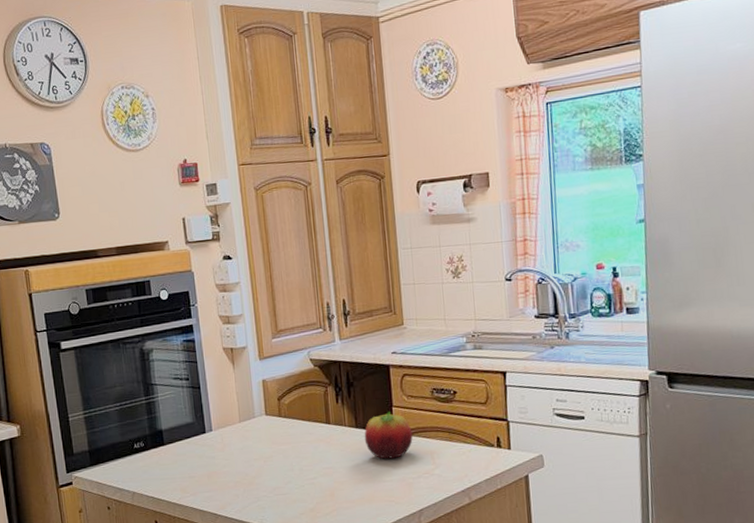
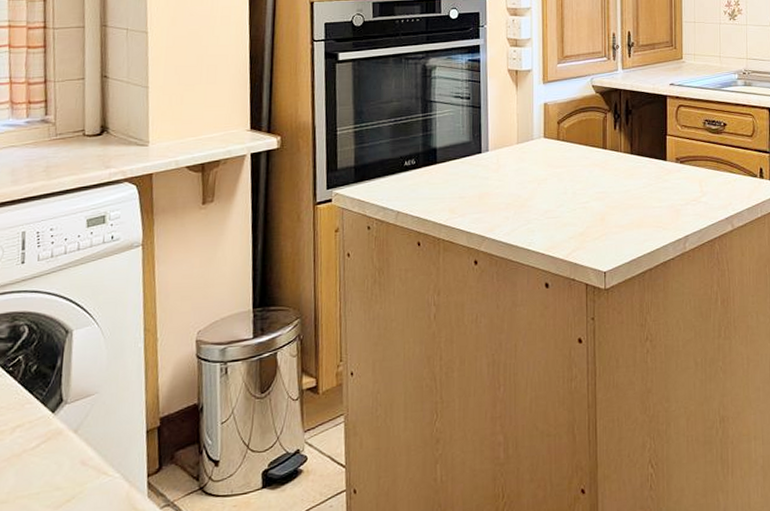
fruit: present [364,412,413,459] -> none [638,140,684,186]

